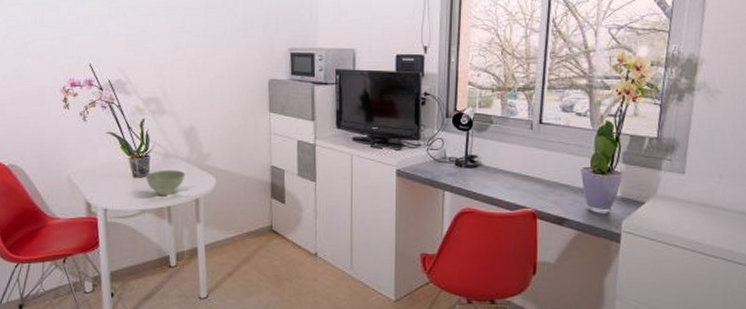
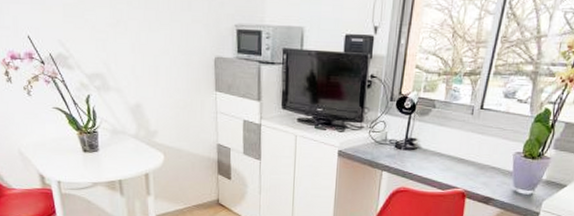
bowl: present [145,169,186,196] -> none [95,145,134,171]

